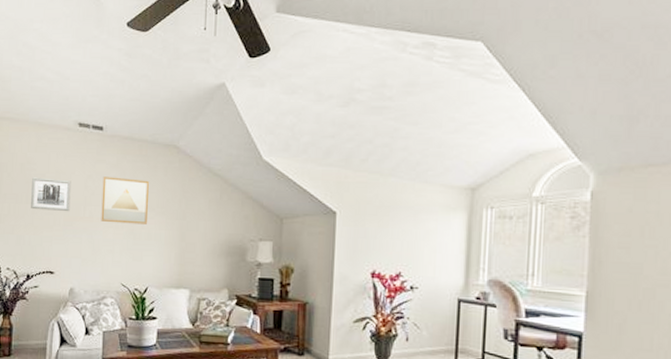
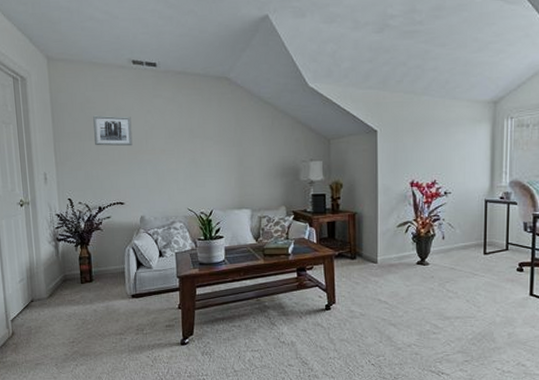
wall art: present [101,176,149,224] -> none [161,110,206,154]

